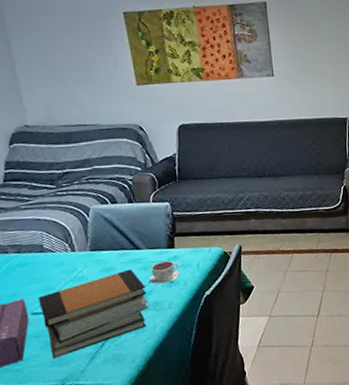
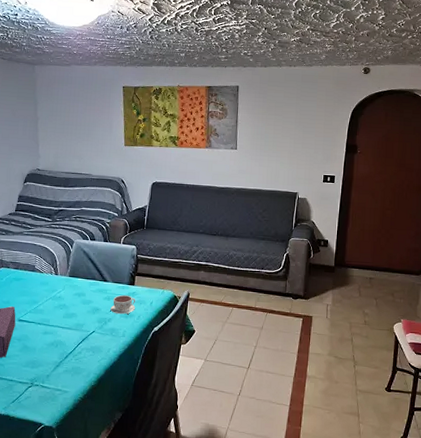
book stack: present [39,269,150,359] -> none [25,297,107,361]

